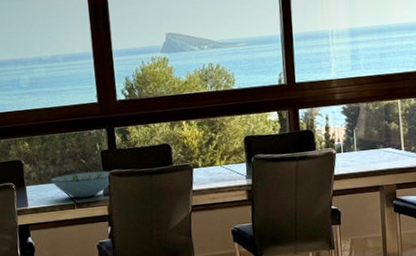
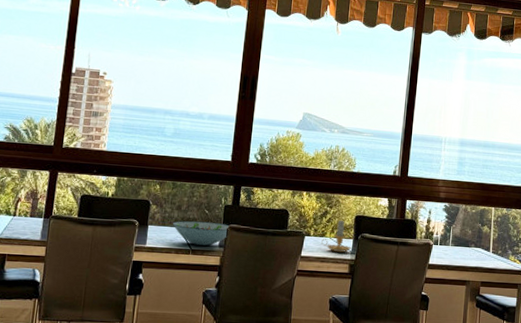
candle: none [212,144,245,180] -> present [321,220,351,252]

